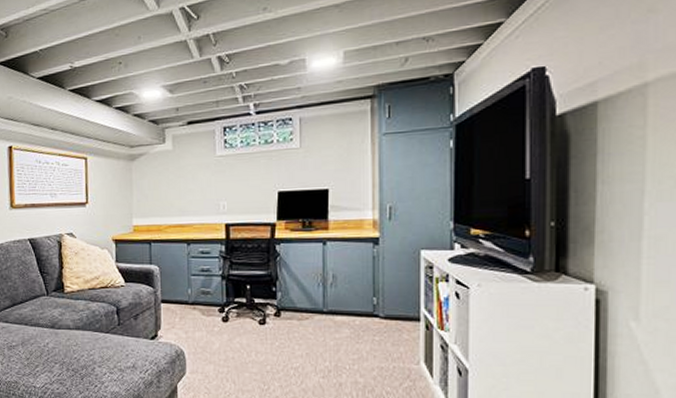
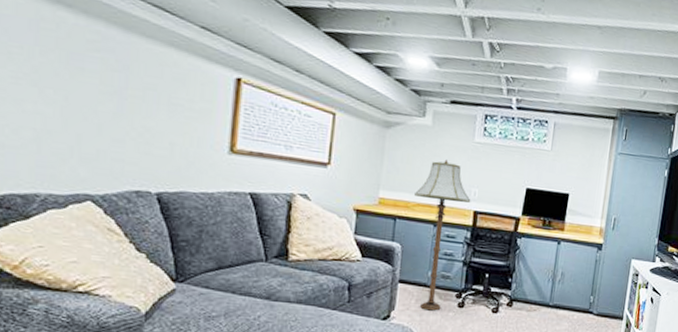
floor lamp: none [165,179,221,327] -> present [415,160,471,311]

